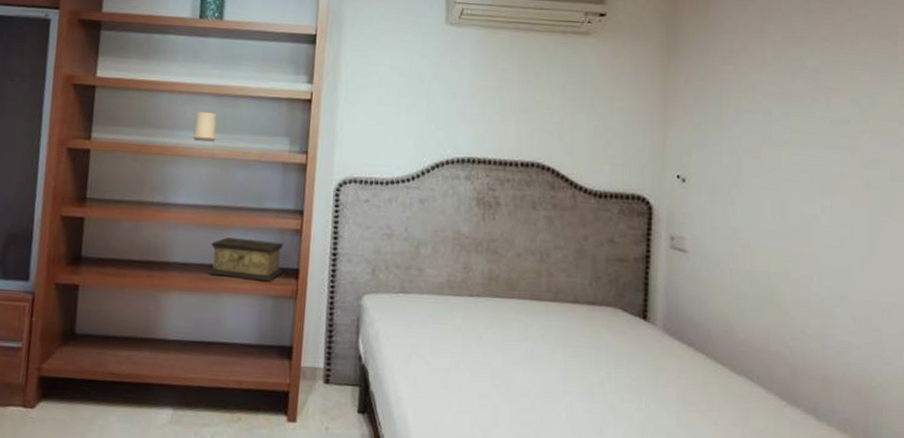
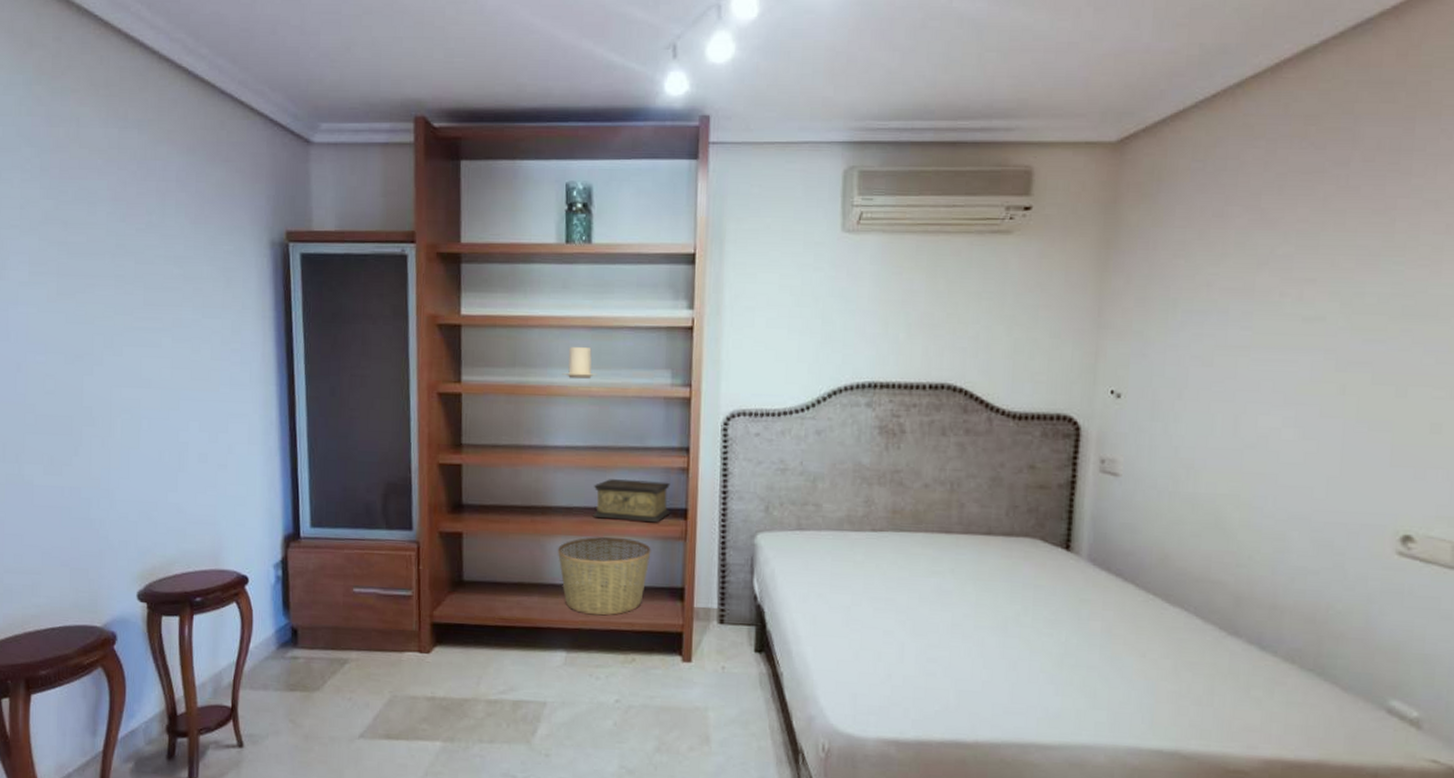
basket: none [171,293,263,373] -> present [557,536,651,616]

